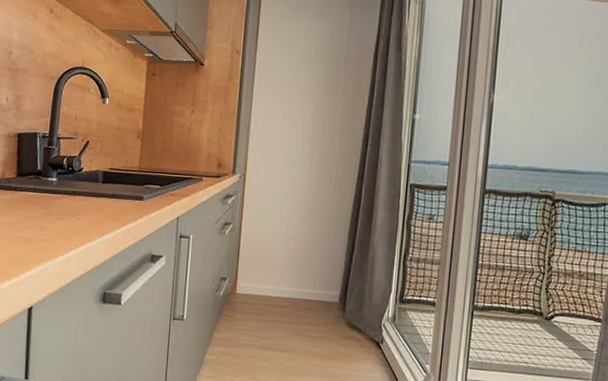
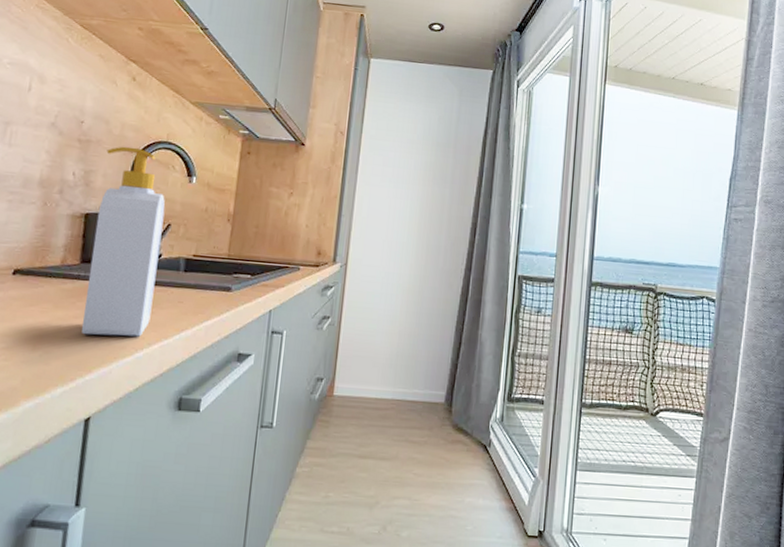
soap bottle: none [21,73,84,240] -> present [82,146,165,337]

